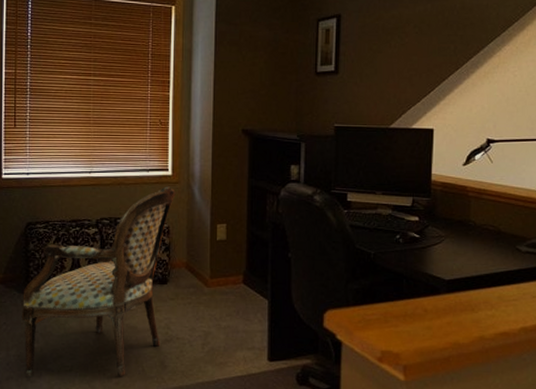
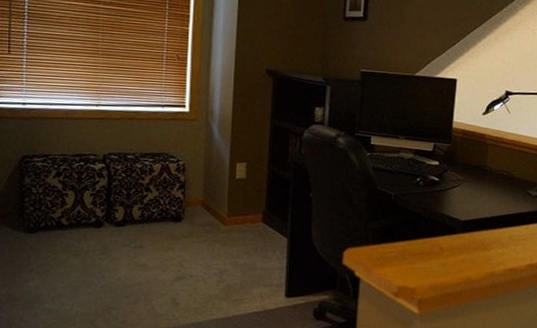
armchair: present [21,186,176,378] -> none [14,123,193,317]

